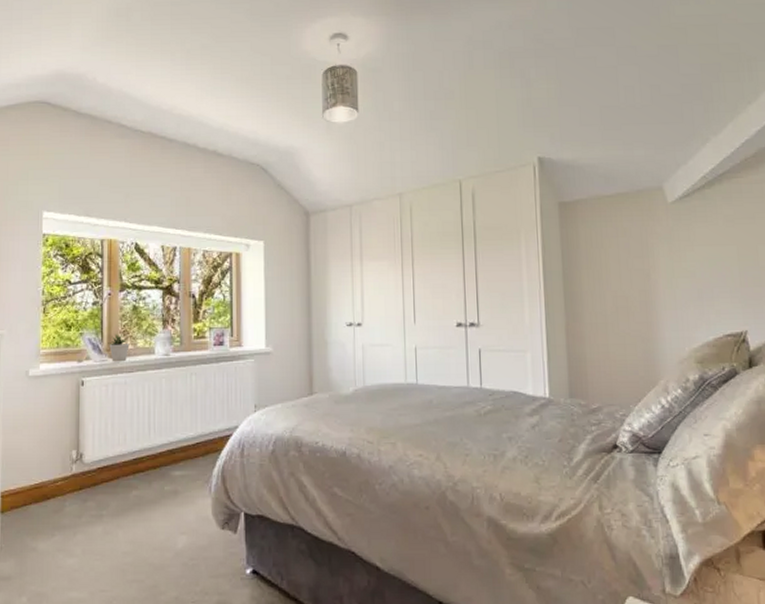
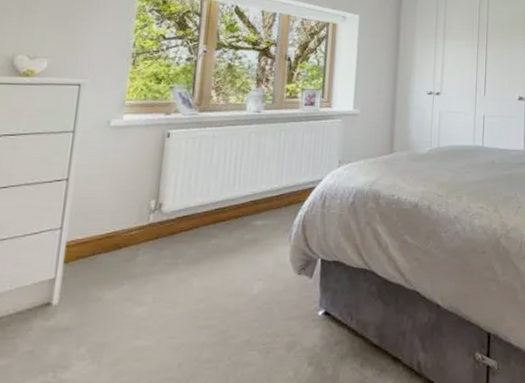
potted plant: present [108,333,130,362] -> none [199,89,222,117]

